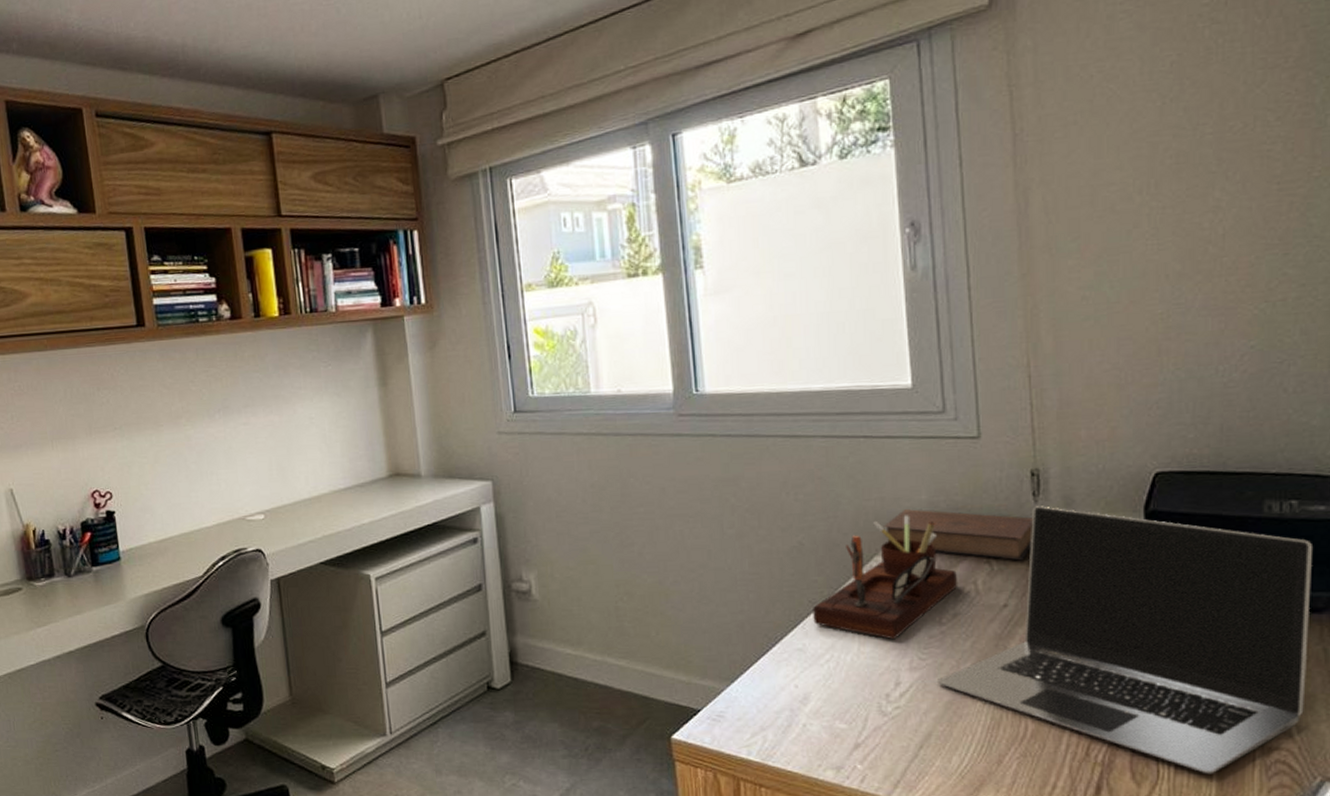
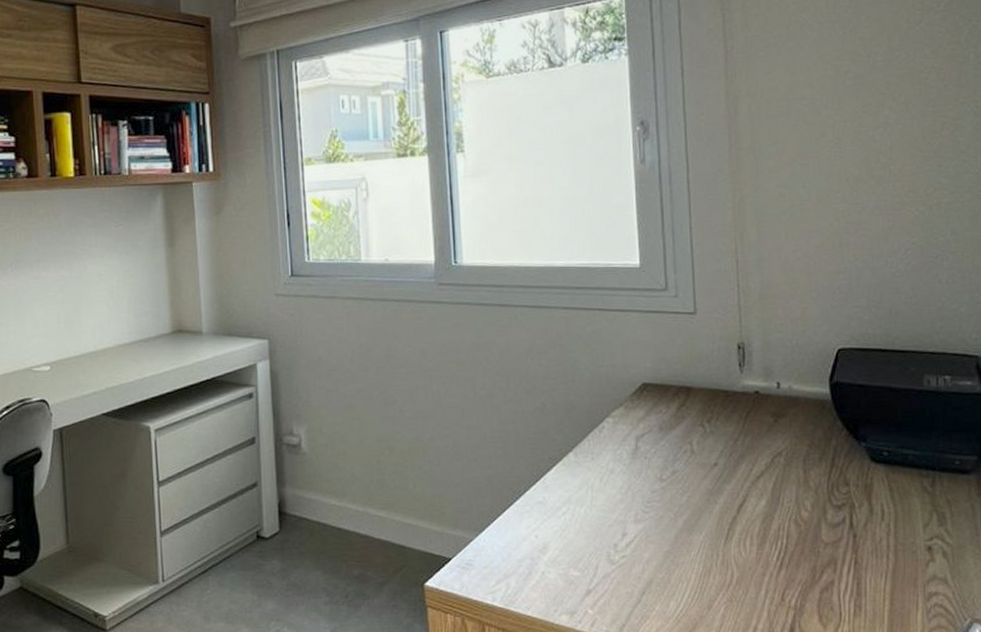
desk organizer: present [813,515,957,640] -> none [552,381,676,494]
book: present [884,509,1034,561] -> none [614,376,740,424]
laptop: present [938,506,1312,774] -> none [658,375,962,617]

